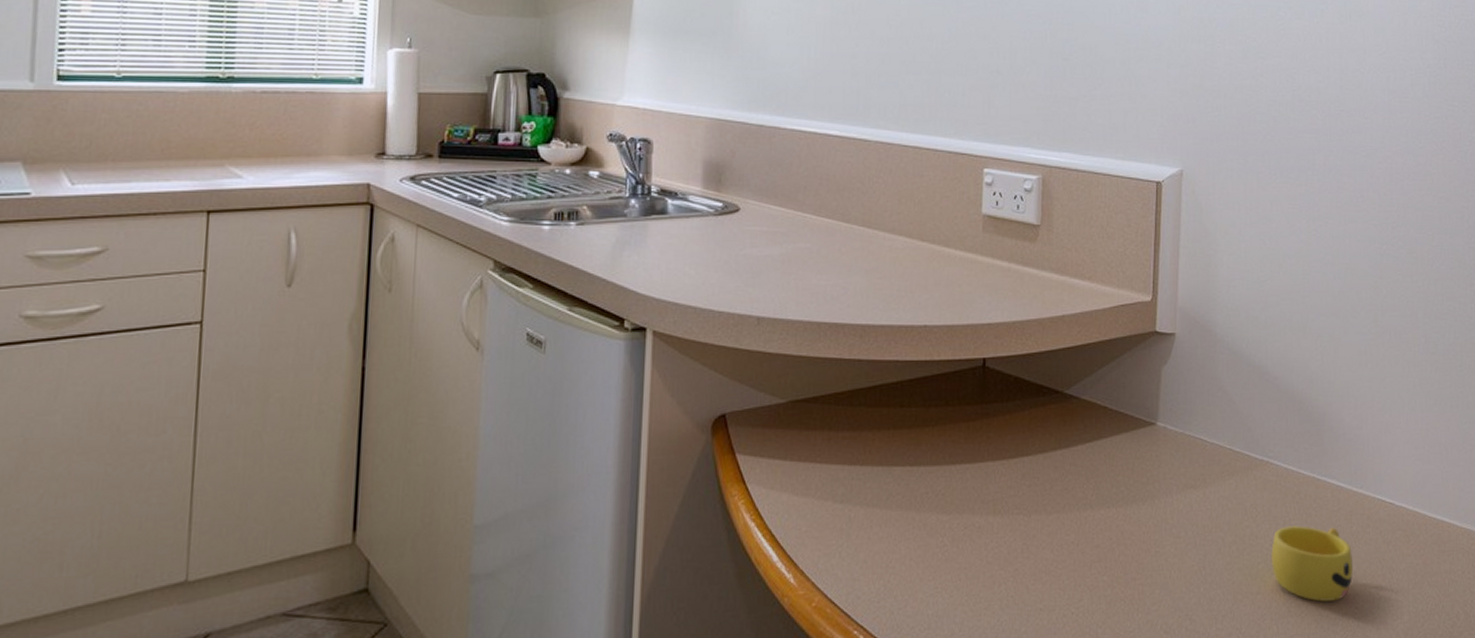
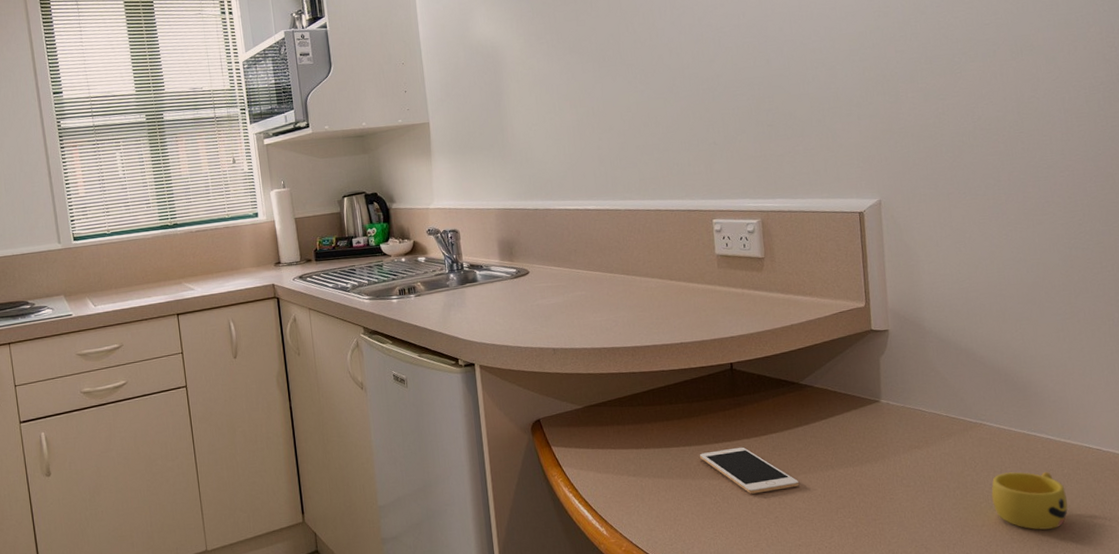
cell phone: none [929,471,1050,537] -> present [699,447,800,494]

